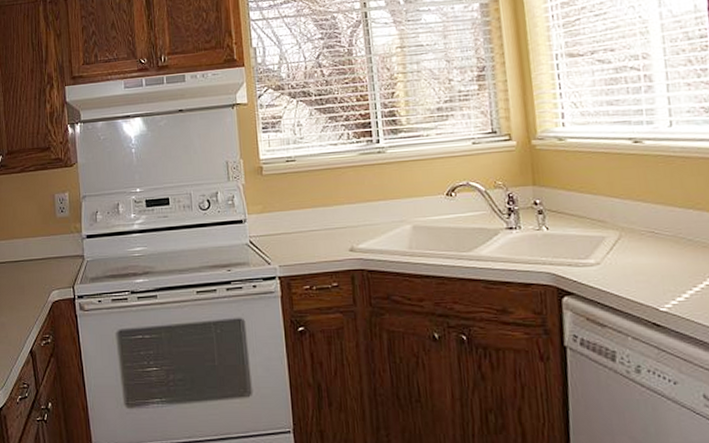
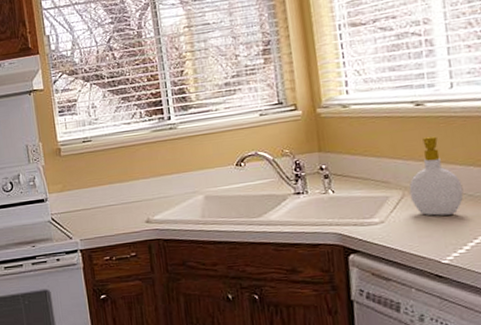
soap bottle: none [626,176,683,260] -> present [409,136,464,216]

